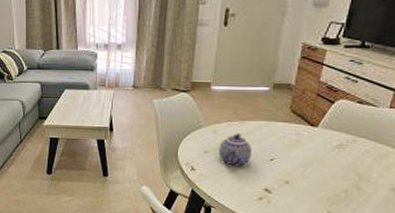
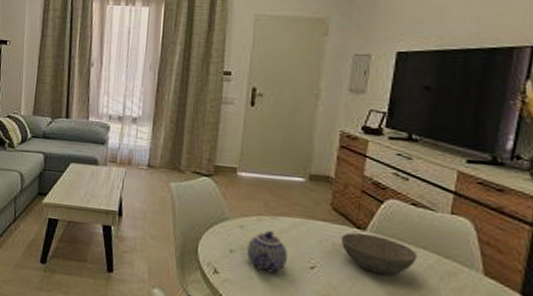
bowl: none [297,129,358,161] -> present [342,233,417,276]

